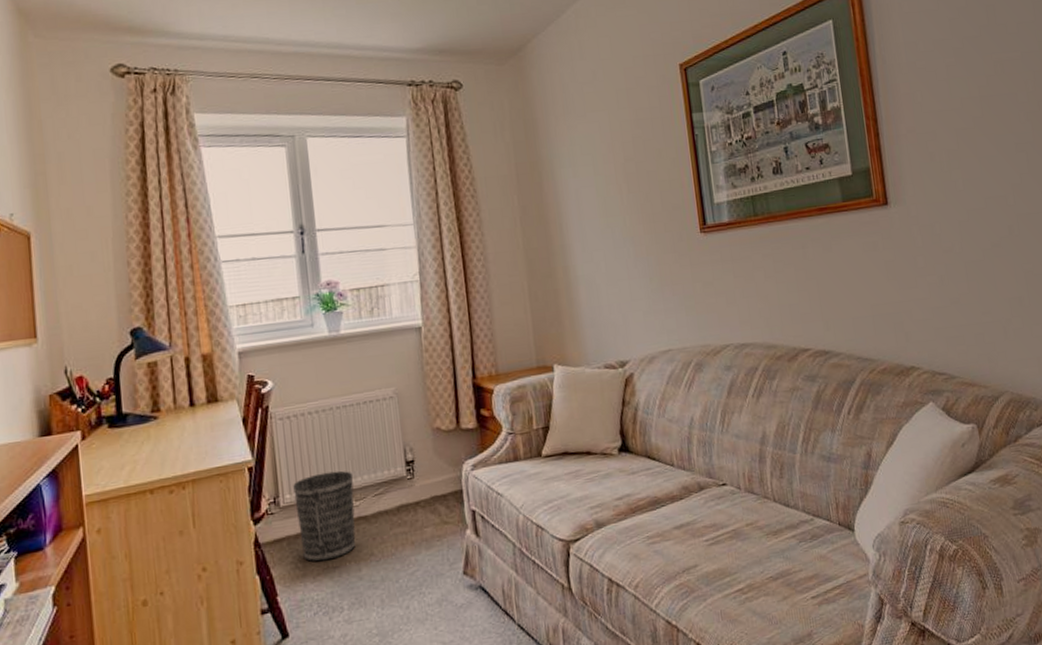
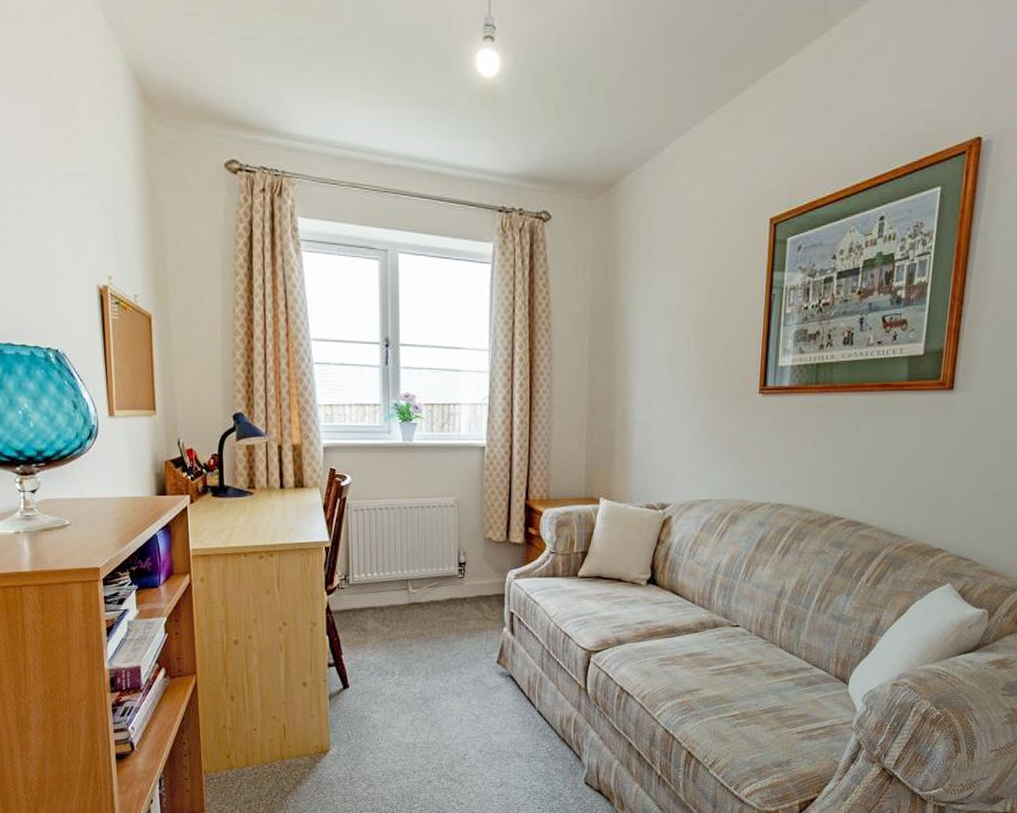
wastebasket: present [293,470,356,562] -> none [362,561,413,633]

